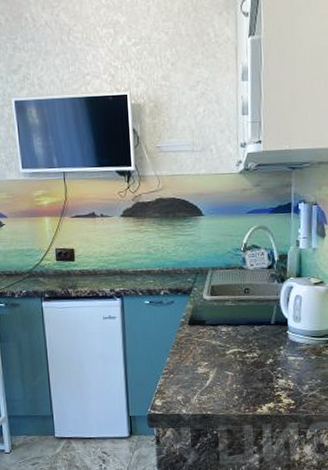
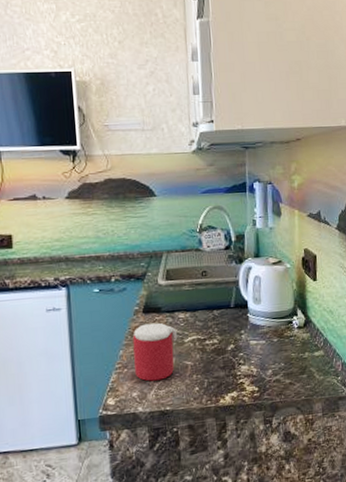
mug: none [179,334,220,387] -> present [133,322,178,382]

